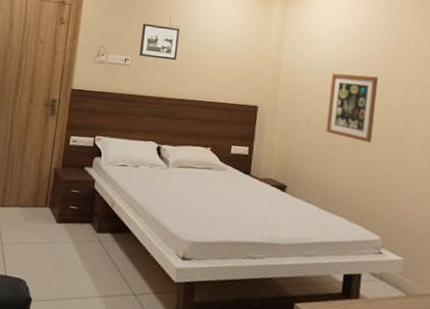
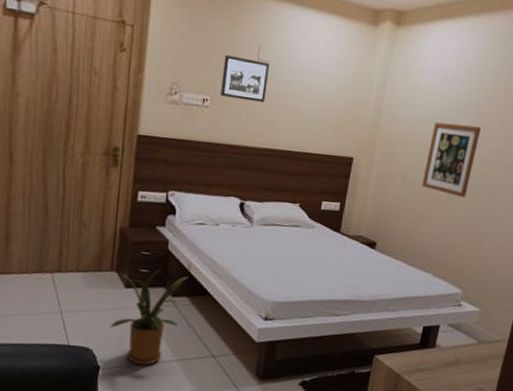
house plant: none [41,205,112,300] -> present [109,267,189,366]

